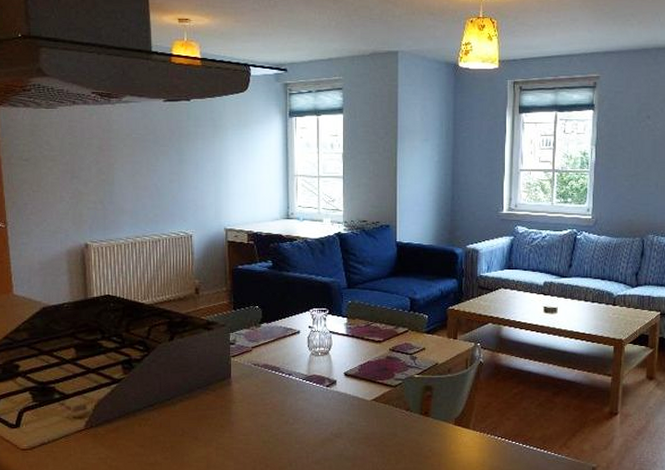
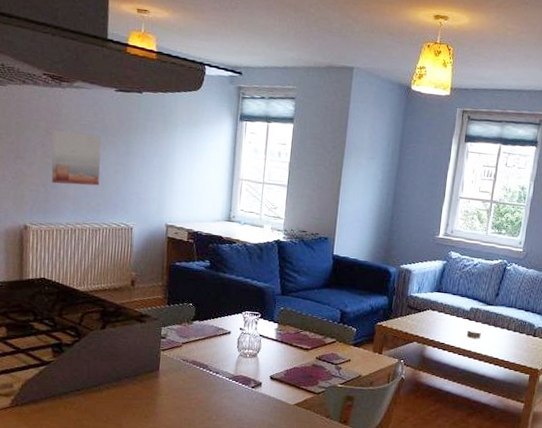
wall art: none [105,147,156,199] -> present [51,130,102,186]

